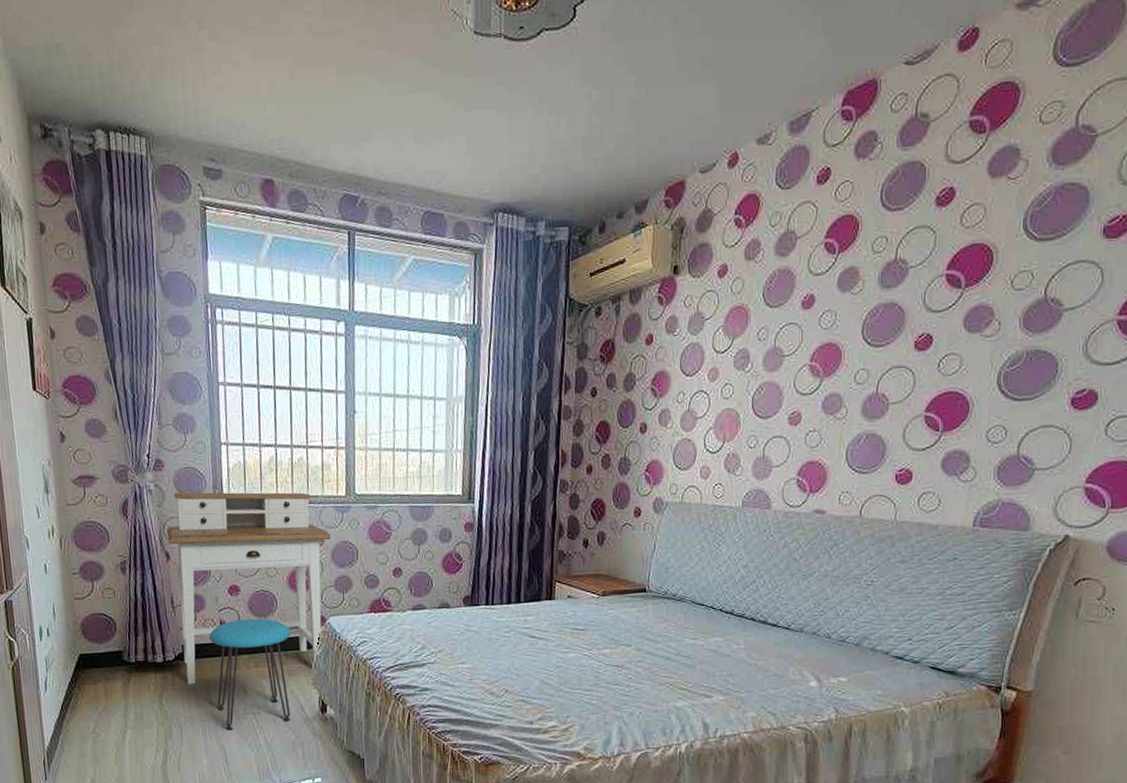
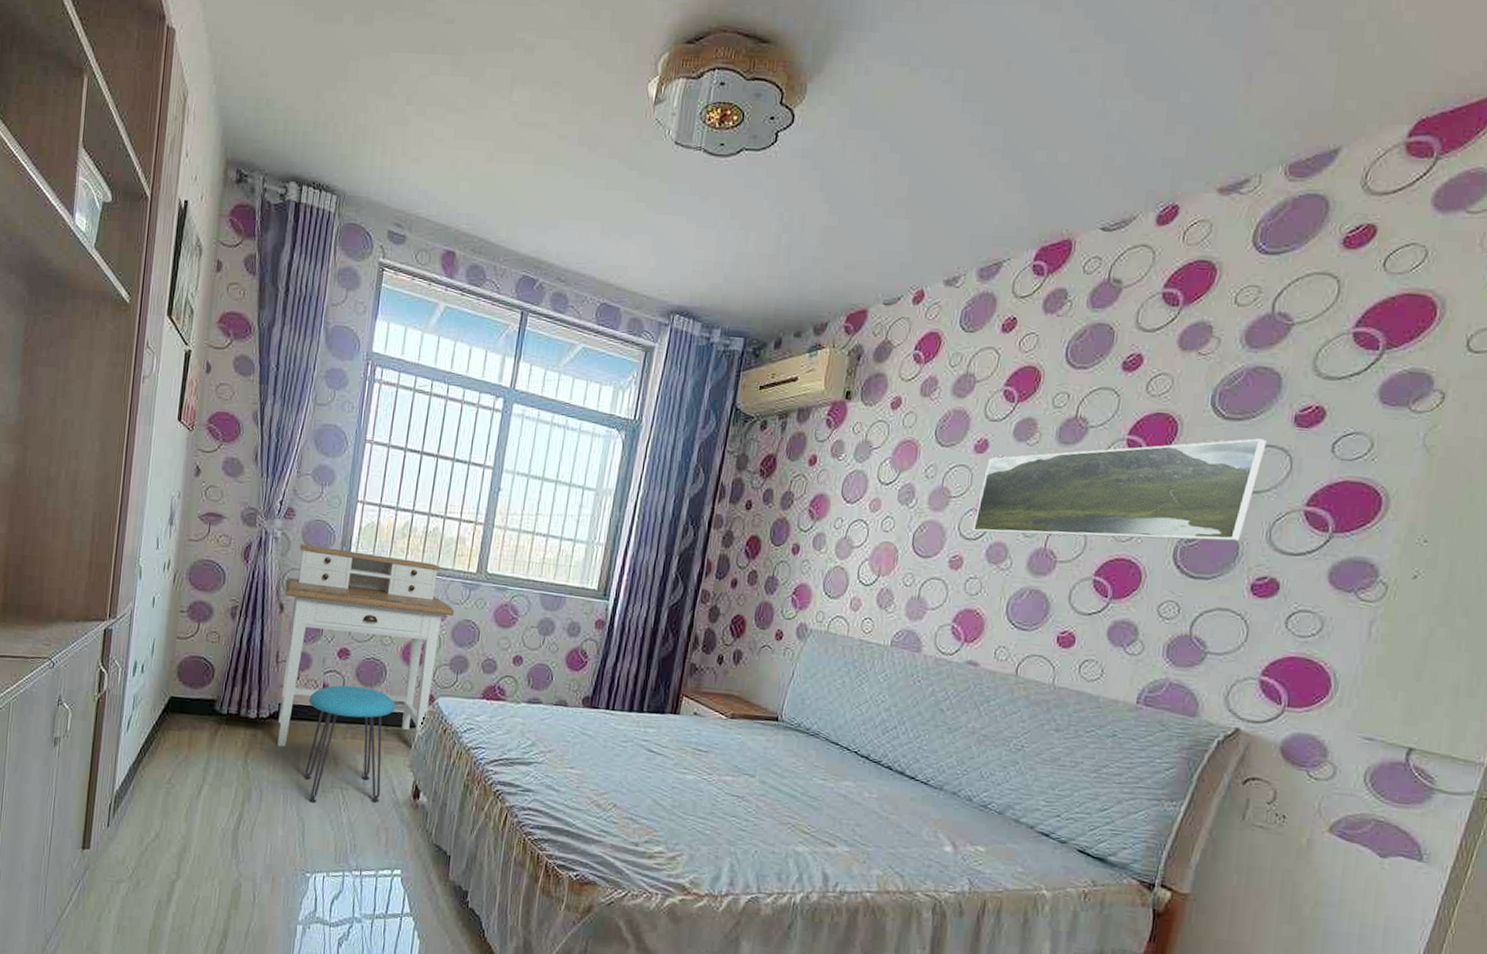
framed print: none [807,255,1078,387] -> present [972,438,1267,542]

